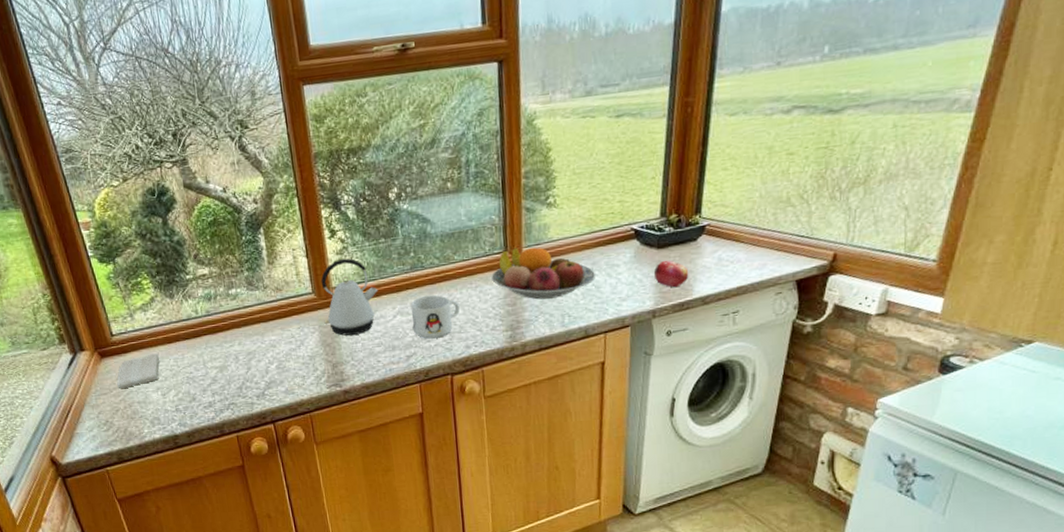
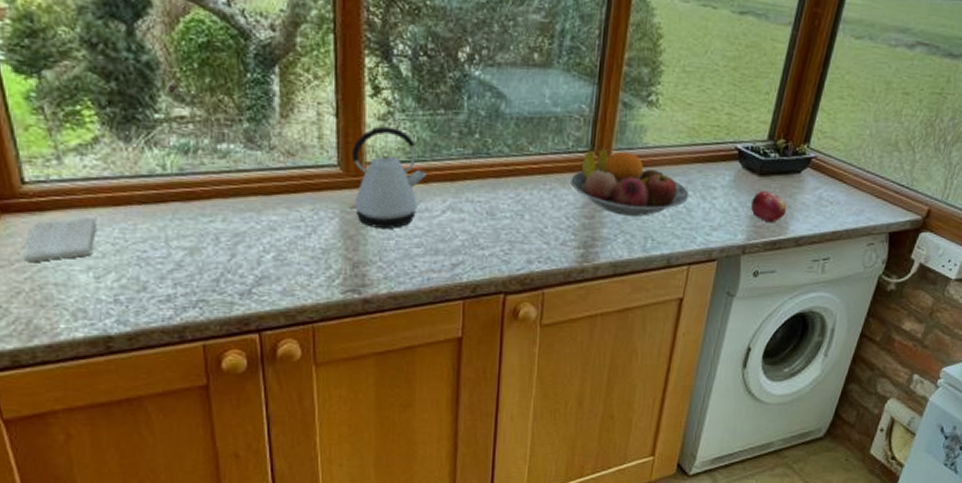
mug: present [410,295,460,339] -> none [464,191,526,246]

